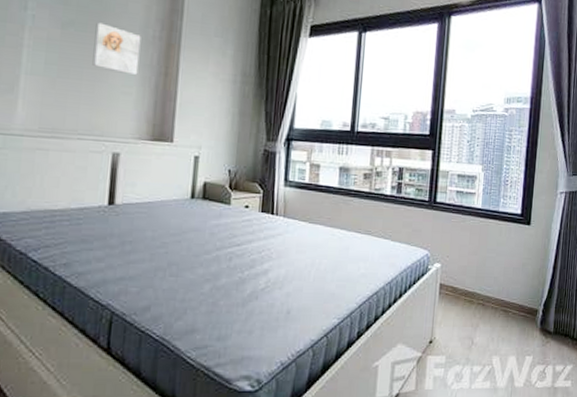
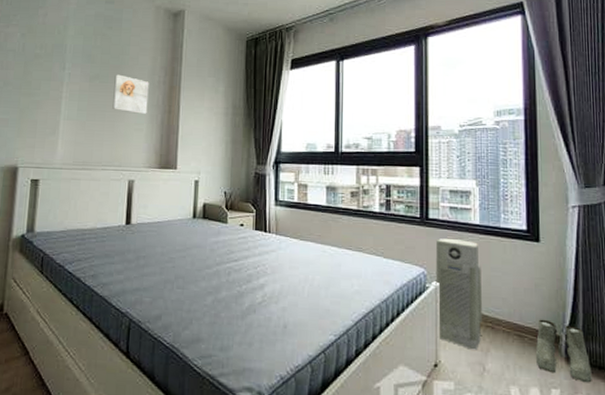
air purifier: none [437,222,479,326] -> present [435,239,482,350]
boots: none [516,295,559,349] -> present [535,319,592,383]

